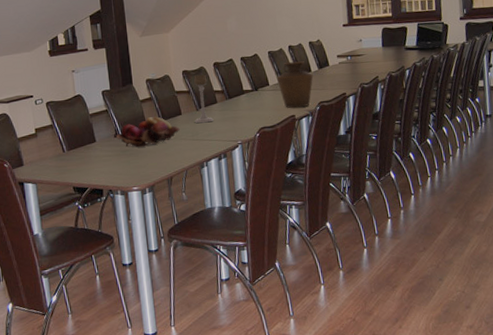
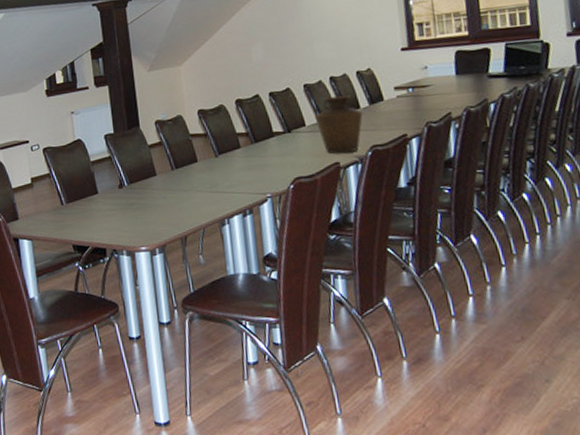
fruit basket: present [116,117,180,148] -> none [121,164,196,201]
candle holder: present [194,74,214,124] -> none [212,113,236,173]

